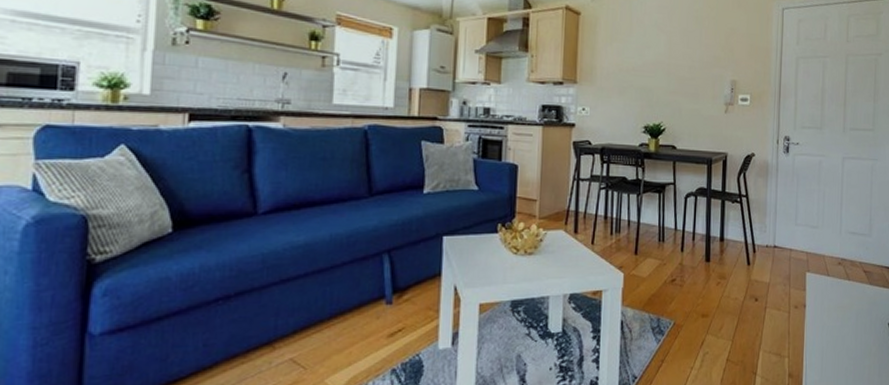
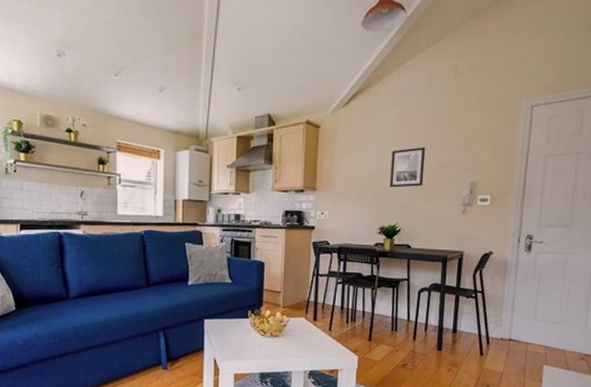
wall art: none [653,42,688,84] -> present [389,147,426,188]

